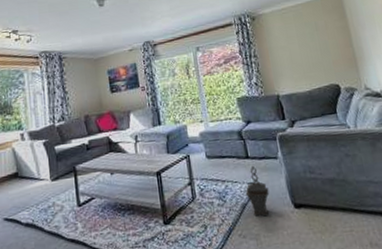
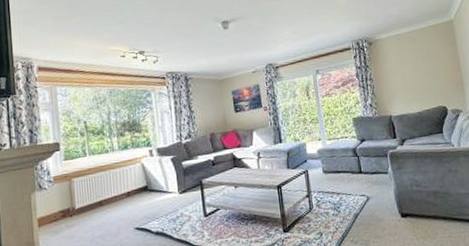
lantern: present [245,165,270,217] -> none [357,179,380,225]

